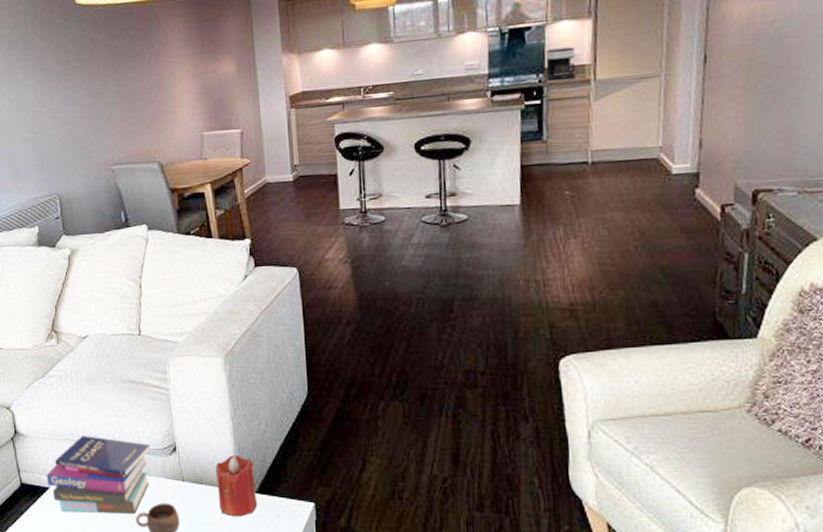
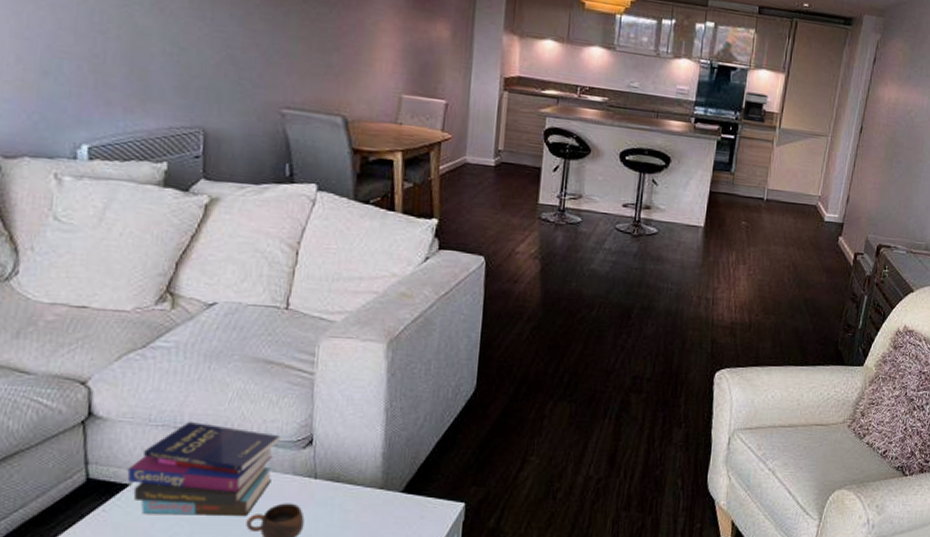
candle: present [215,455,258,517] -> none [355,451,404,519]

